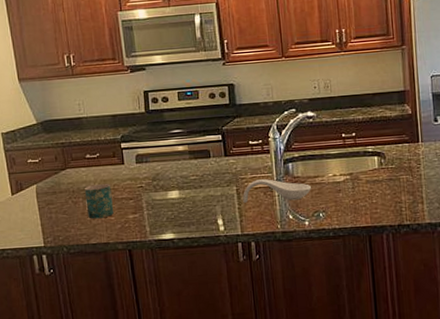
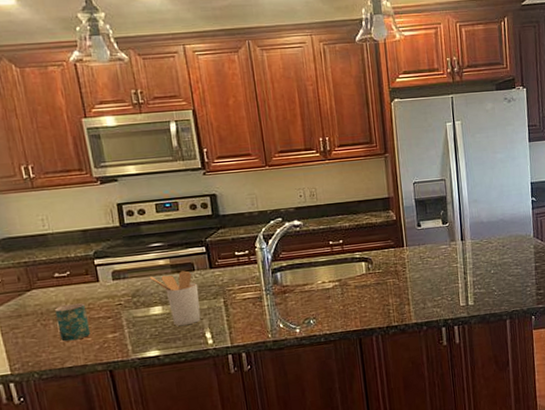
utensil holder: none [168,157,214,211] -> present [149,270,201,326]
spoon rest: present [243,179,312,203] -> none [231,289,302,315]

